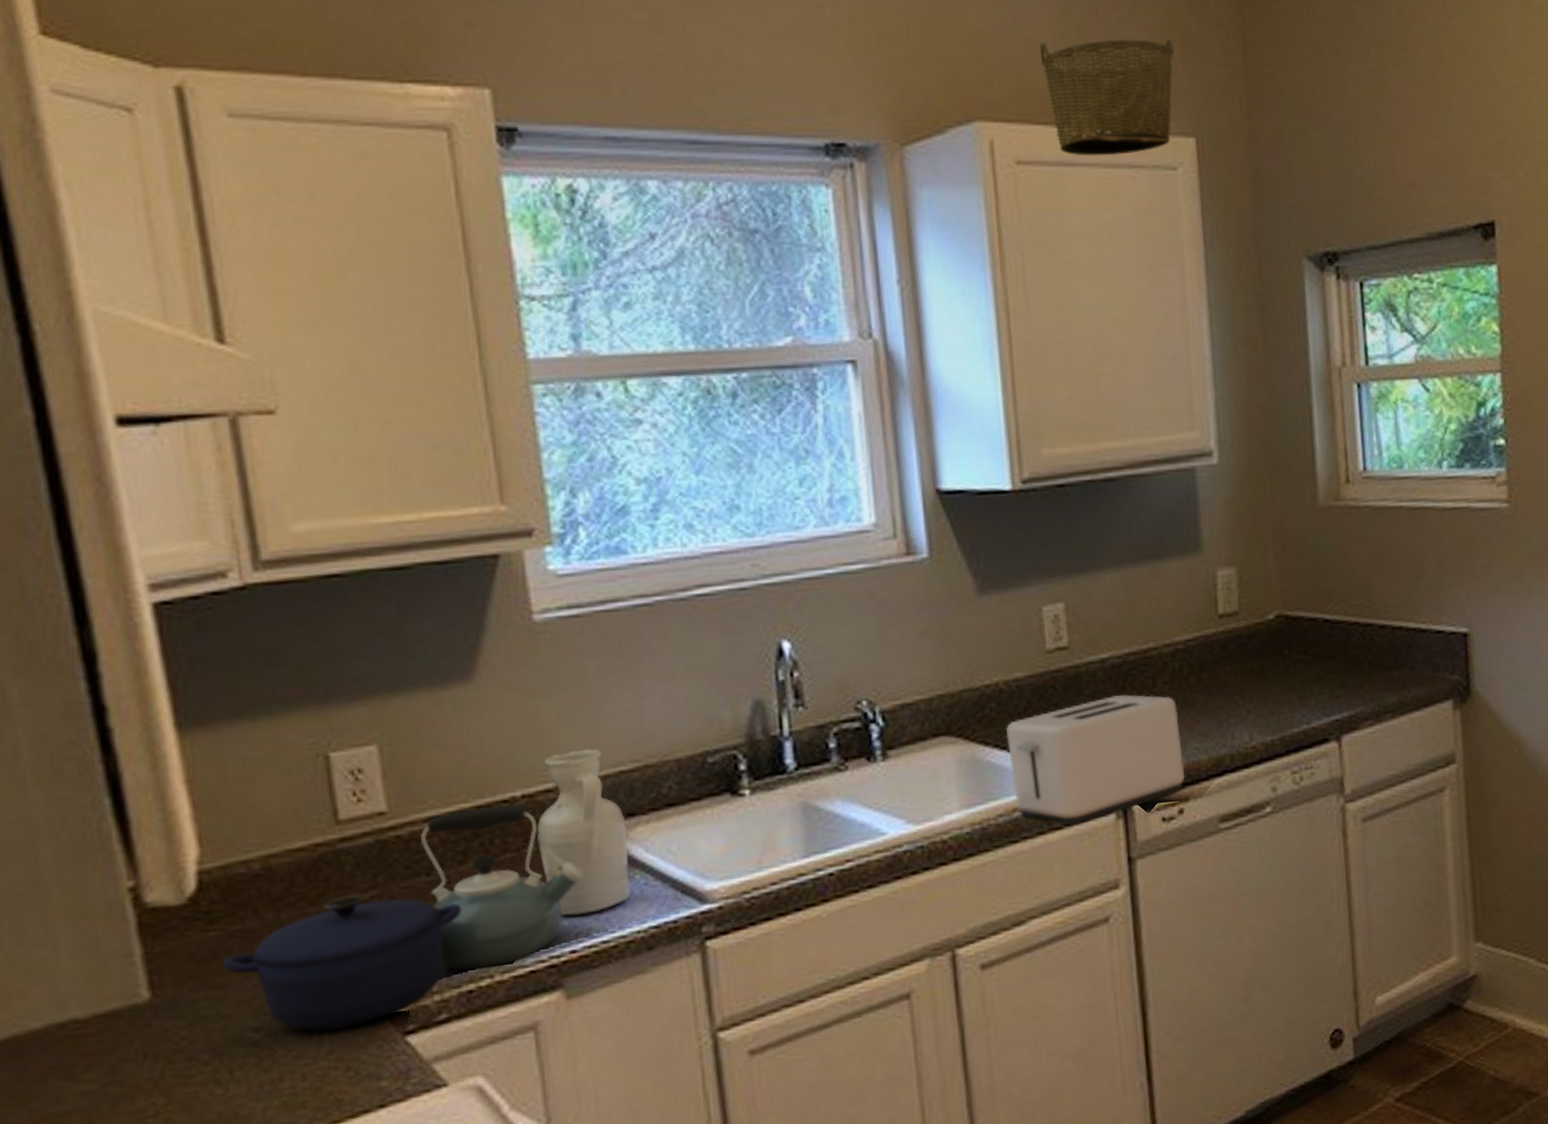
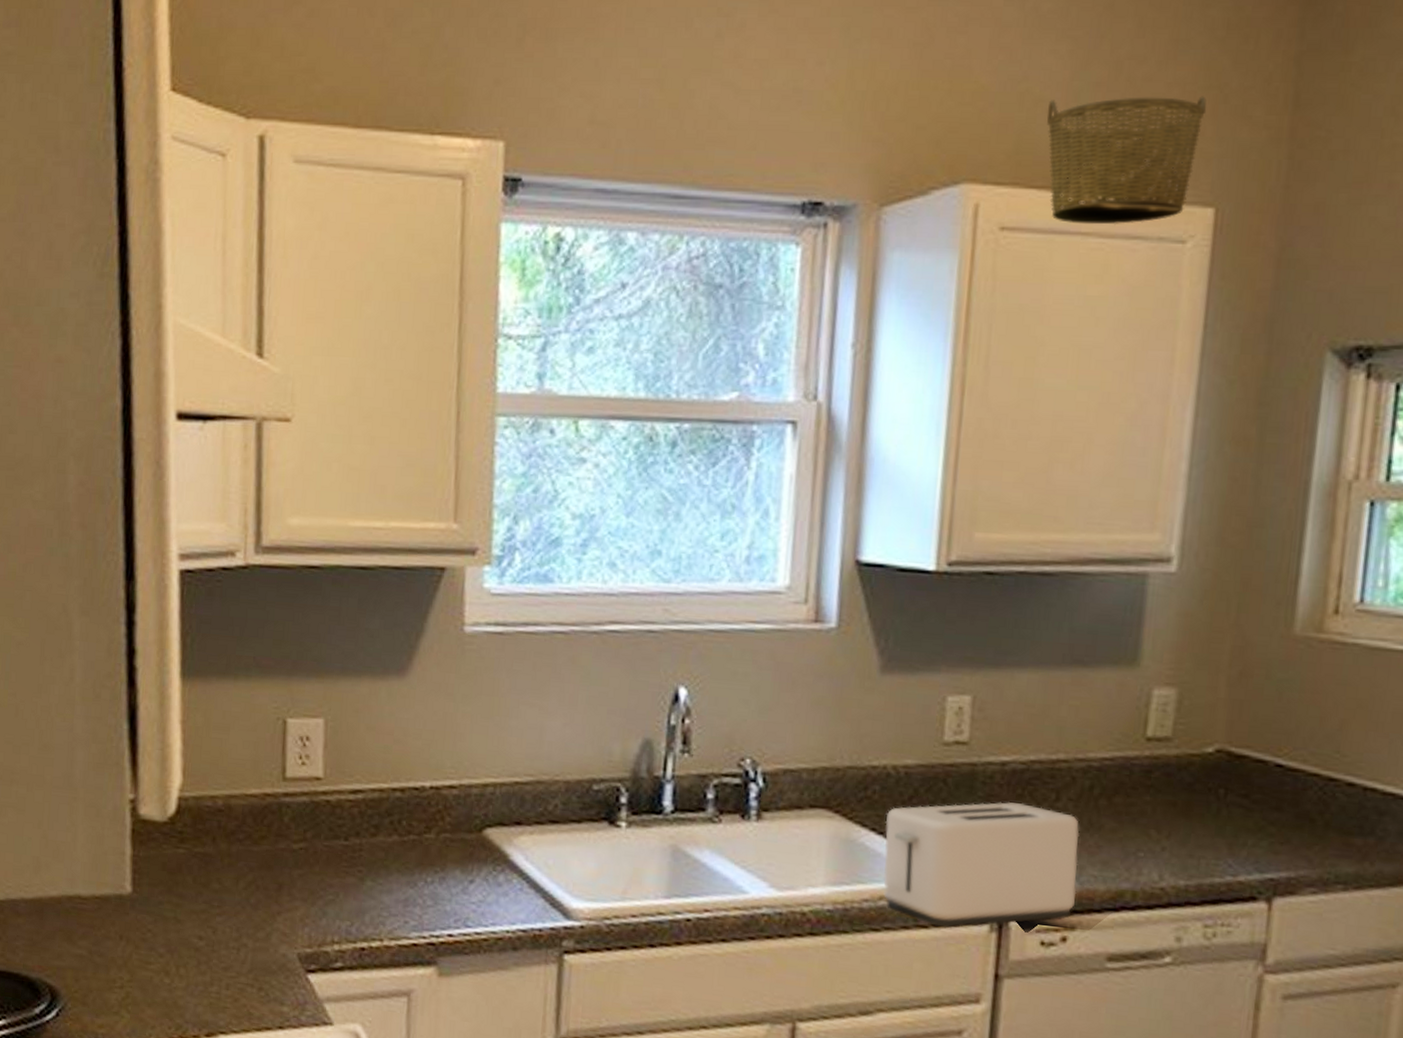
cooking pot: present [223,894,461,1032] -> none [185,841,367,956]
kettle: present [420,805,584,971] -> none [344,789,470,934]
ceramic jug: present [536,748,632,916] -> none [436,754,513,905]

